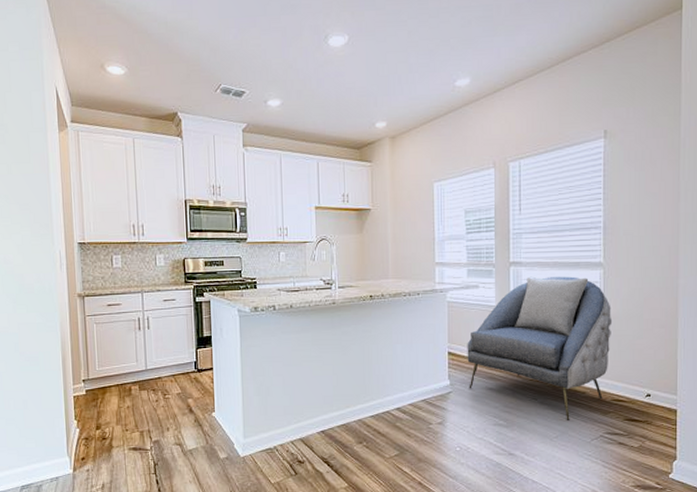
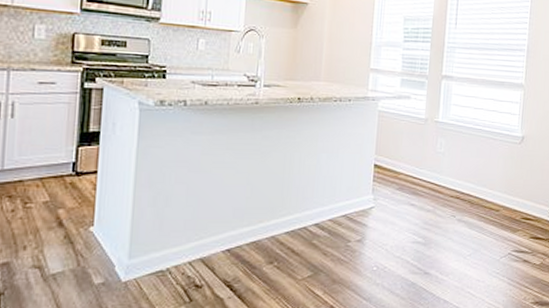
armchair: present [467,276,613,420] -> none [391,91,528,238]

